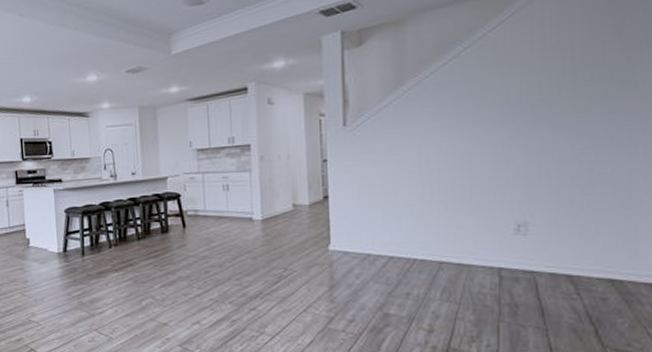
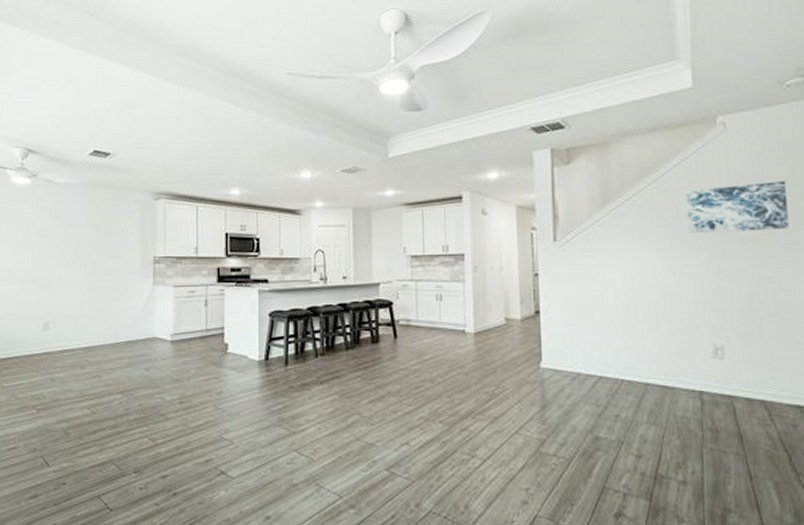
wall art: none [490,44,612,109] -> present [685,181,790,233]

